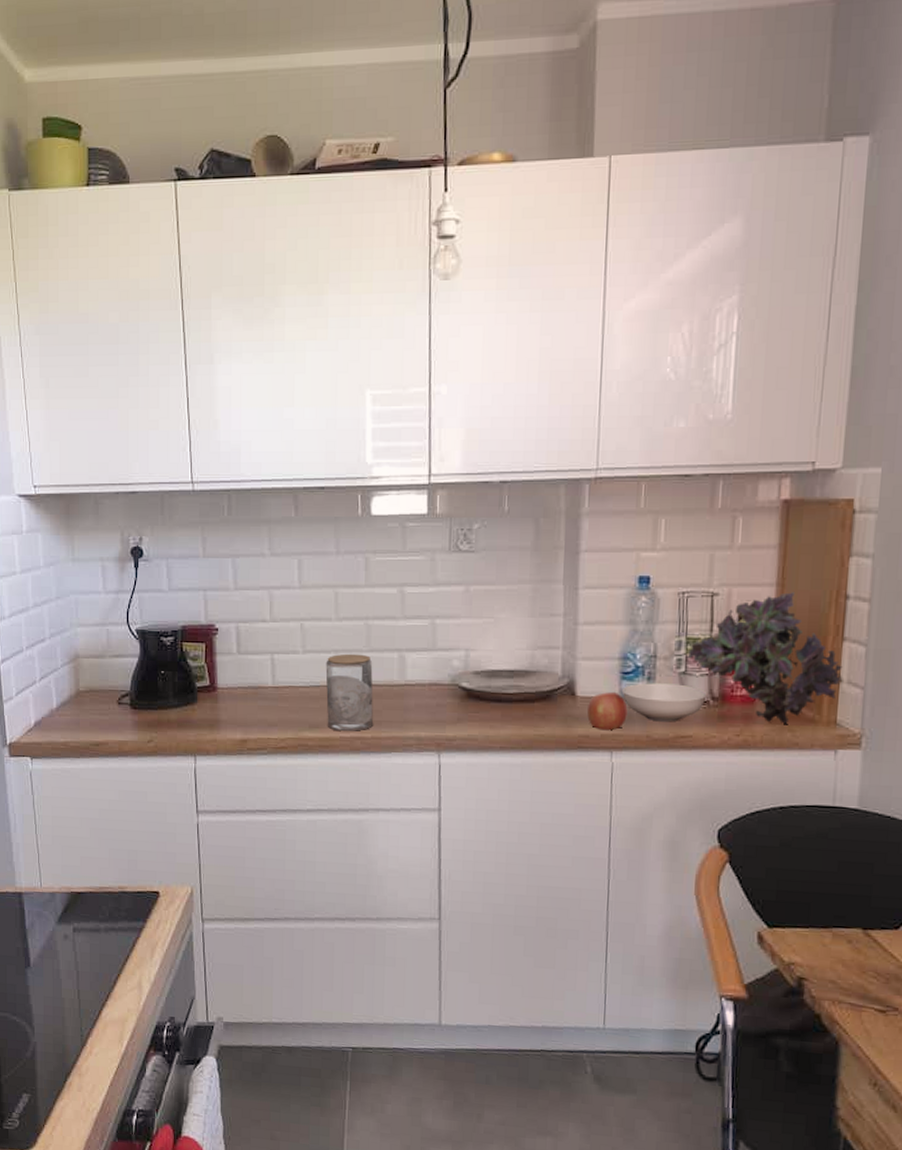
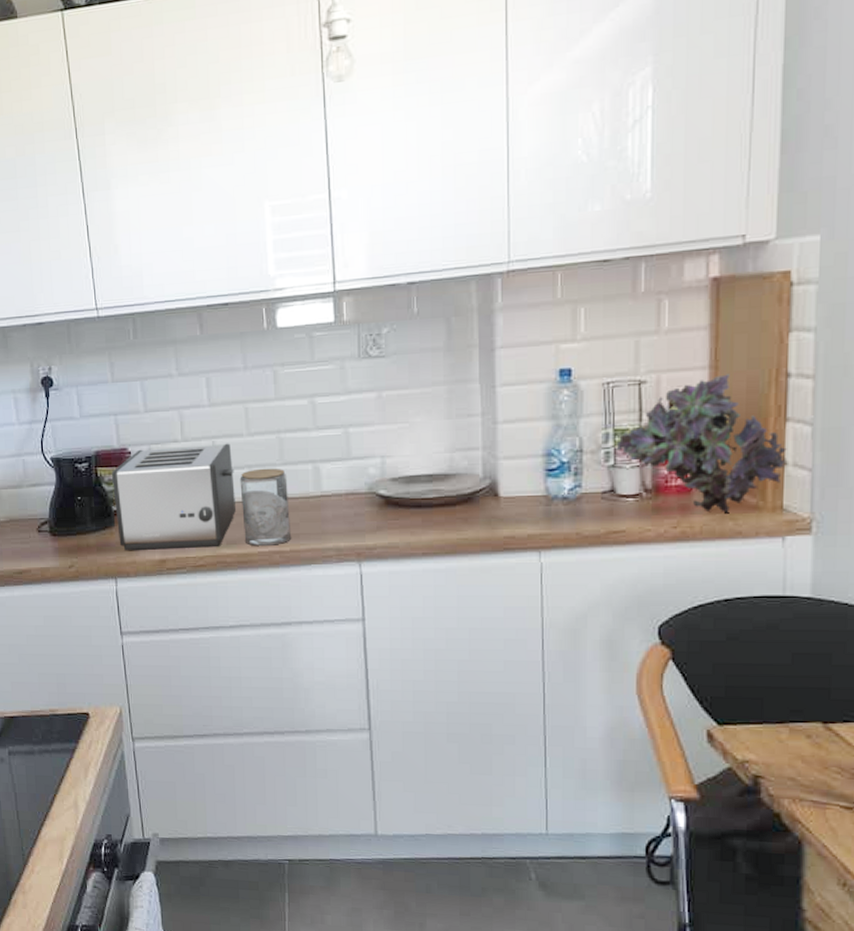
toaster: none [198,626,321,730] -> present [112,443,236,551]
fruit: present [587,692,628,731] -> none [512,491,555,531]
bowl: present [621,683,708,722] -> none [547,478,641,518]

